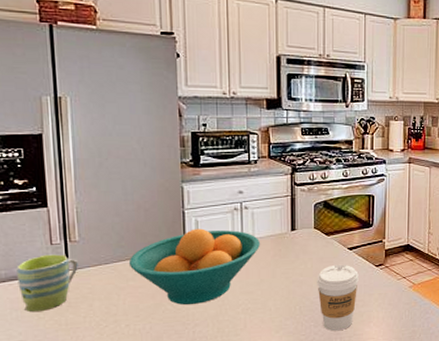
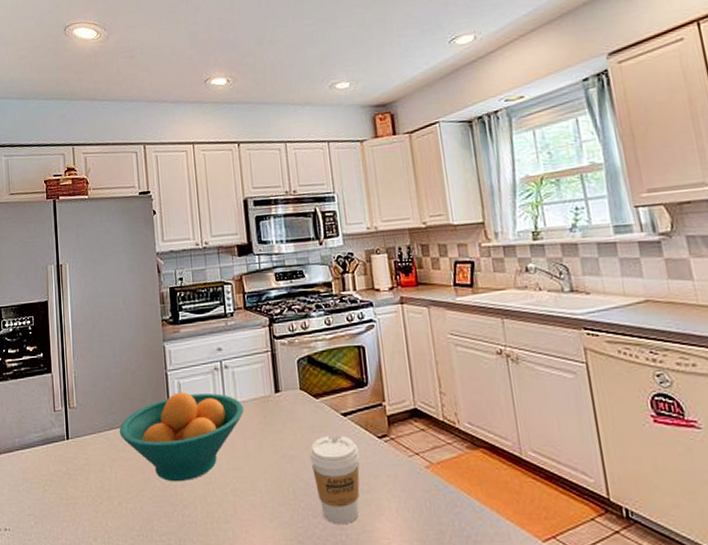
mug: present [16,254,79,313] -> none [27,421,77,484]

